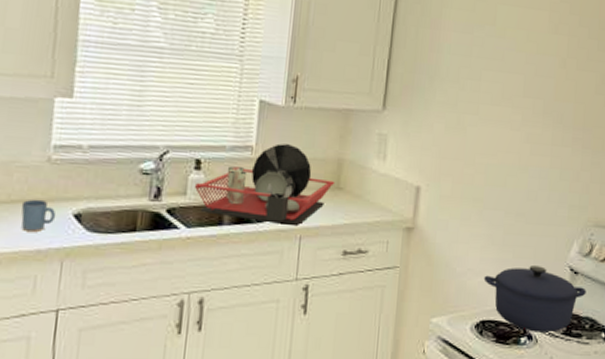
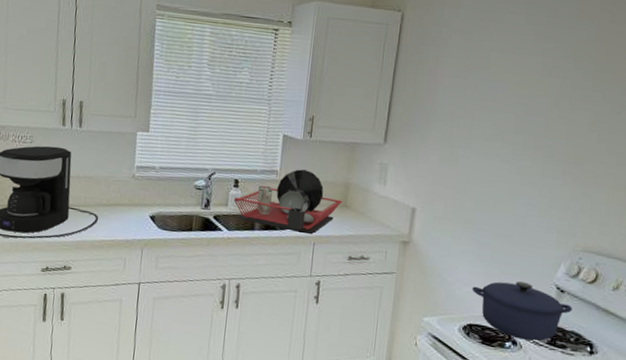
mug: present [21,199,57,232] -> none [116,204,139,227]

